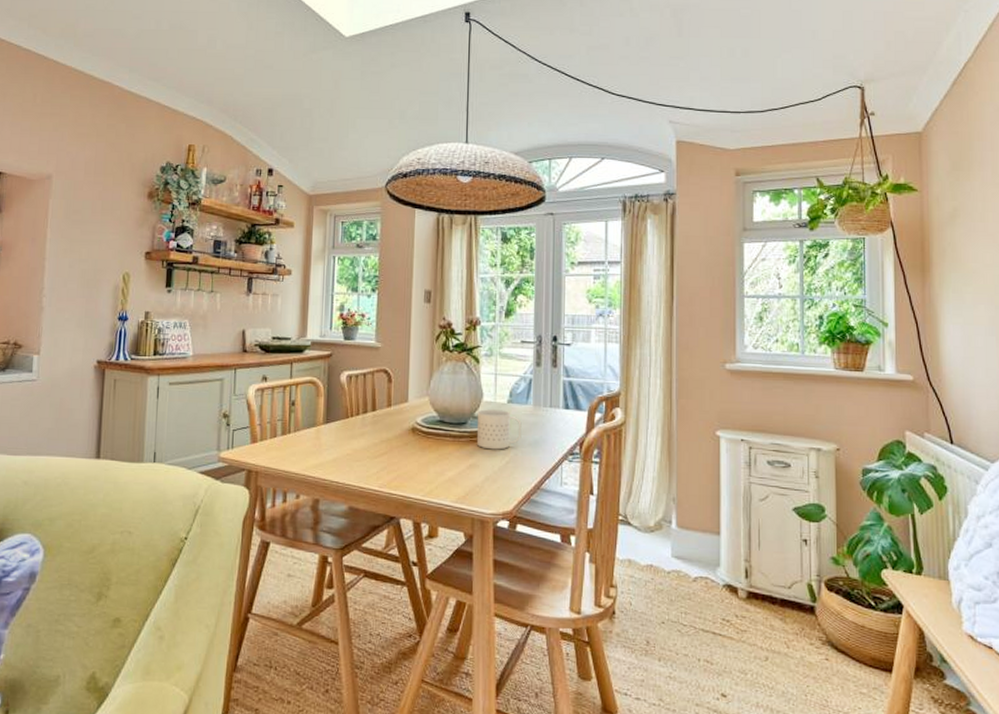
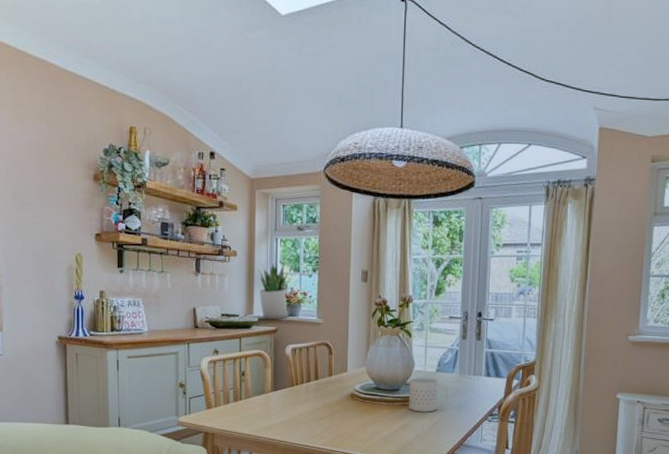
planter: none [314,280,346,344] -> present [259,261,290,320]

